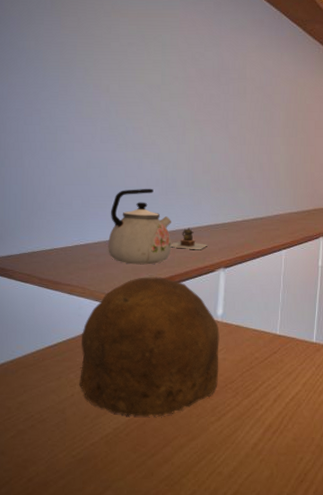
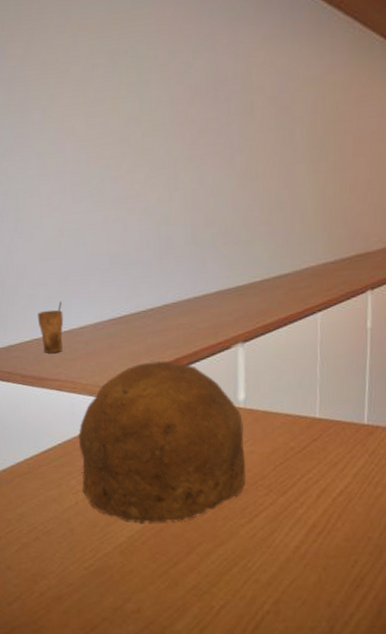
cup: none [60,219,82,261] -> present [37,301,64,353]
kettle: present [108,188,172,265] -> none [95,252,175,349]
teapot: present [171,227,208,250] -> none [173,297,219,324]

